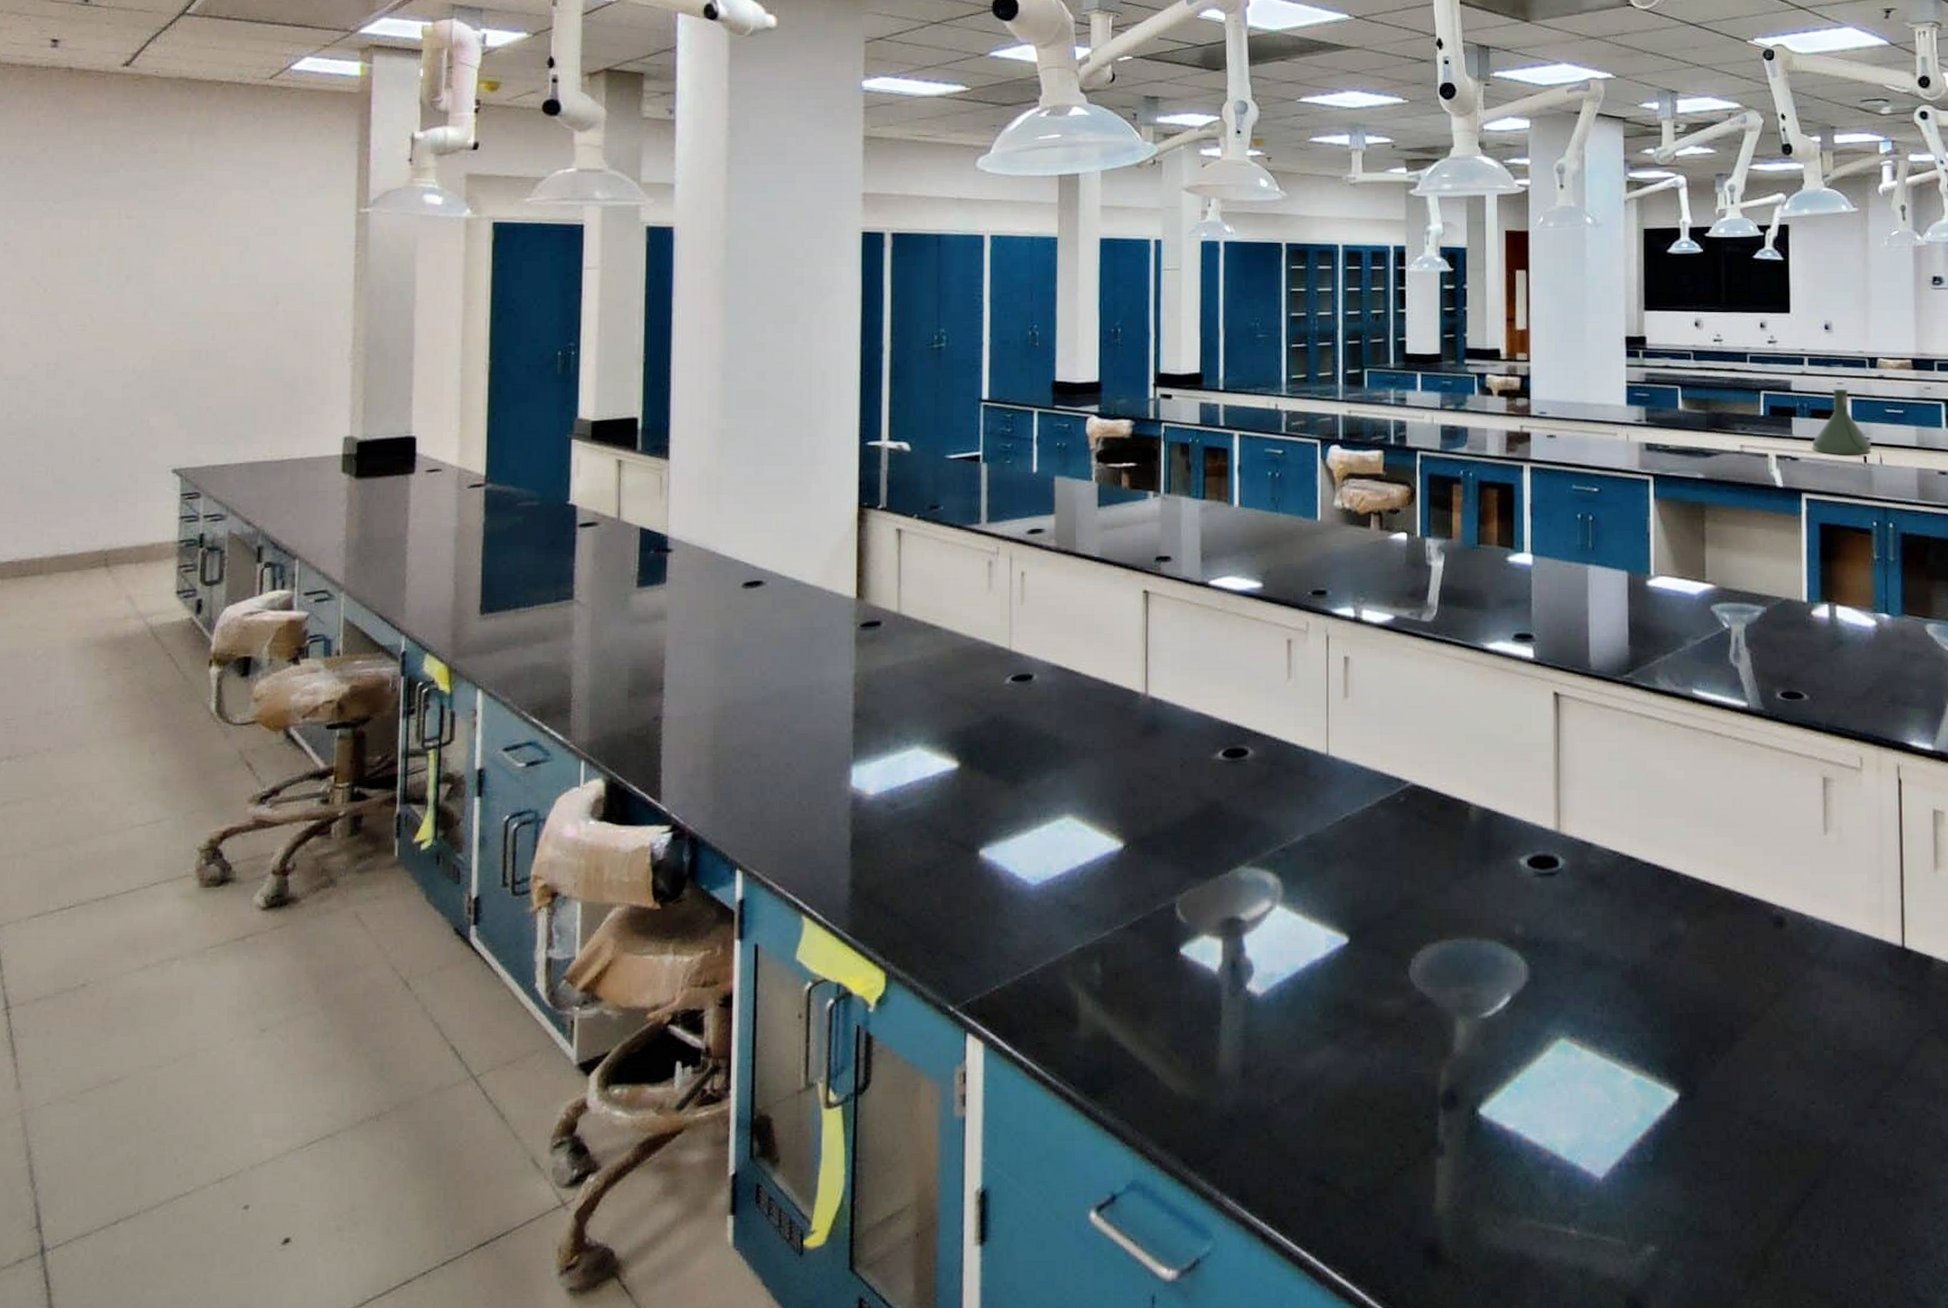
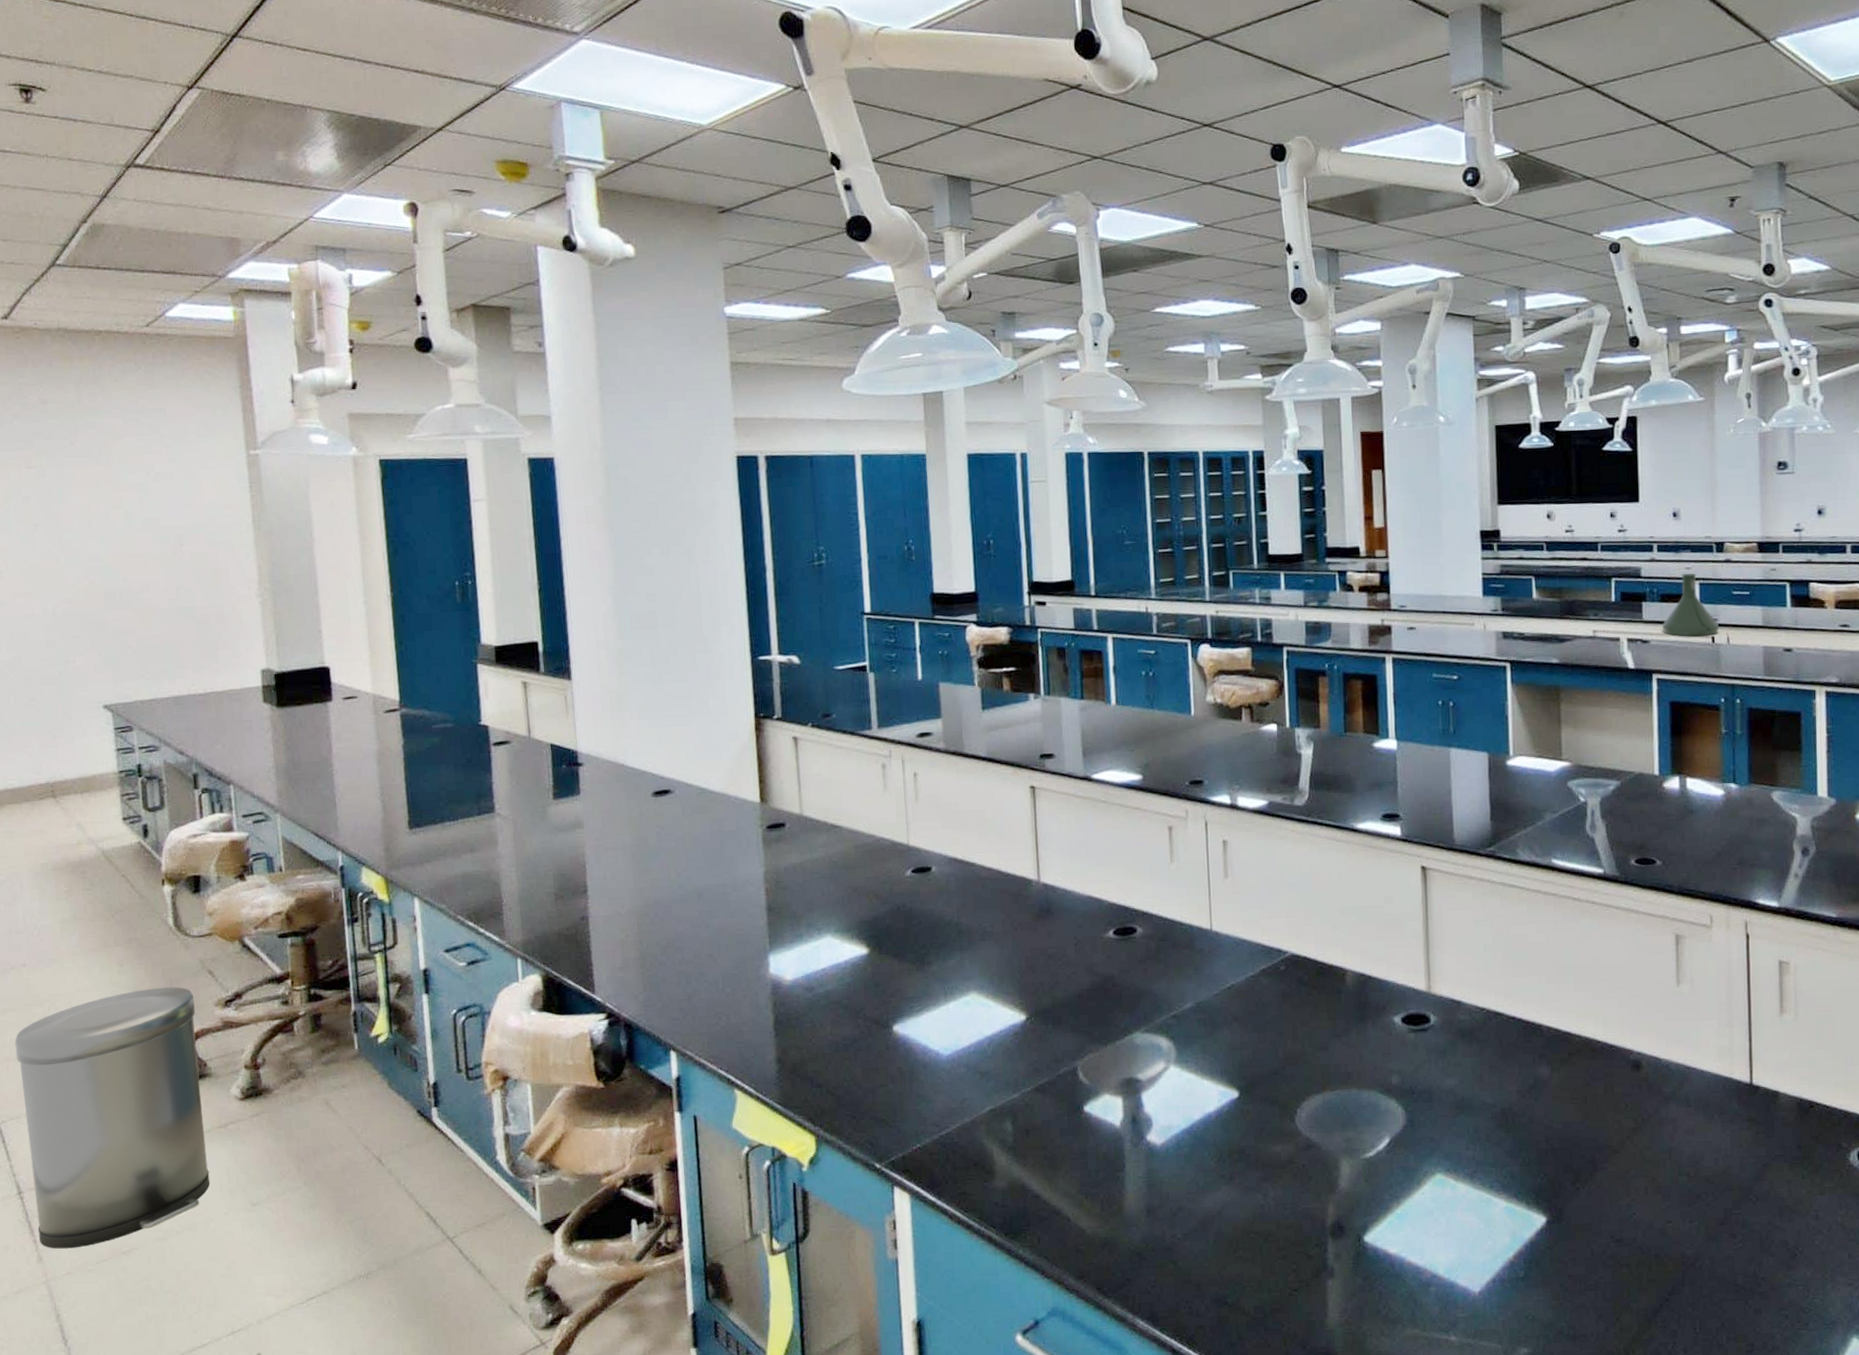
pedal bin: none [20,779,228,1075] -> present [14,987,210,1249]

